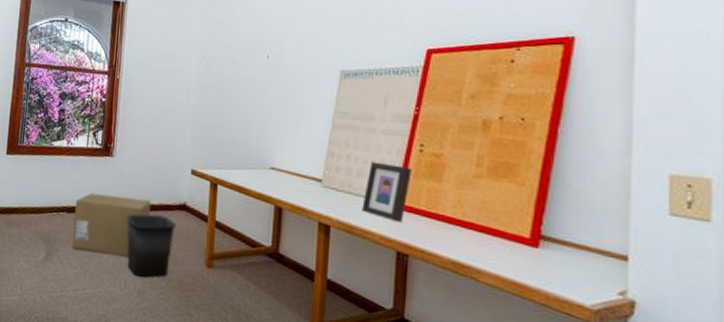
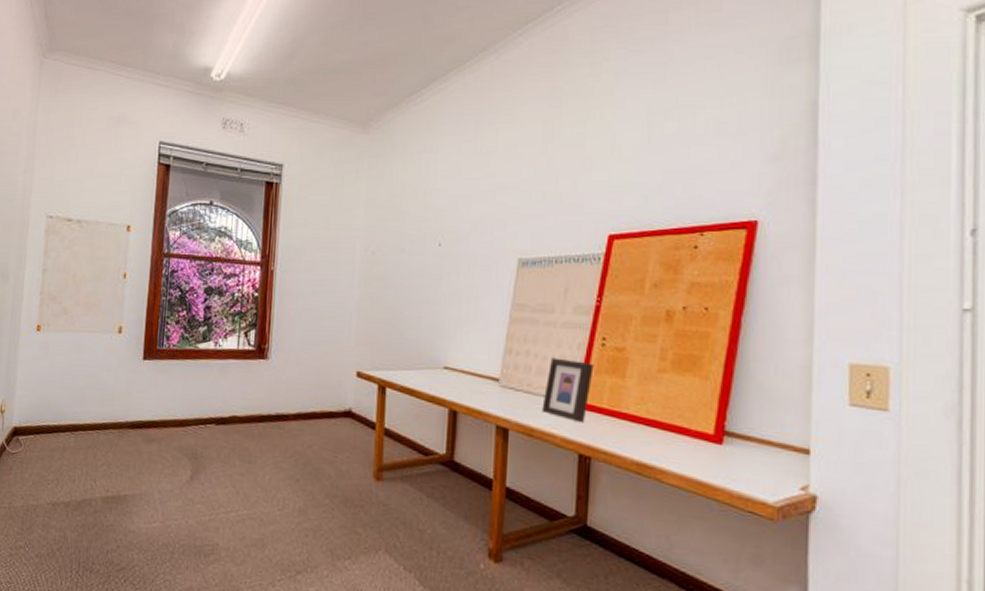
box: present [71,193,151,257] -> none [221,401,312,473]
waste bin: present [126,214,177,279] -> none [284,423,341,496]

